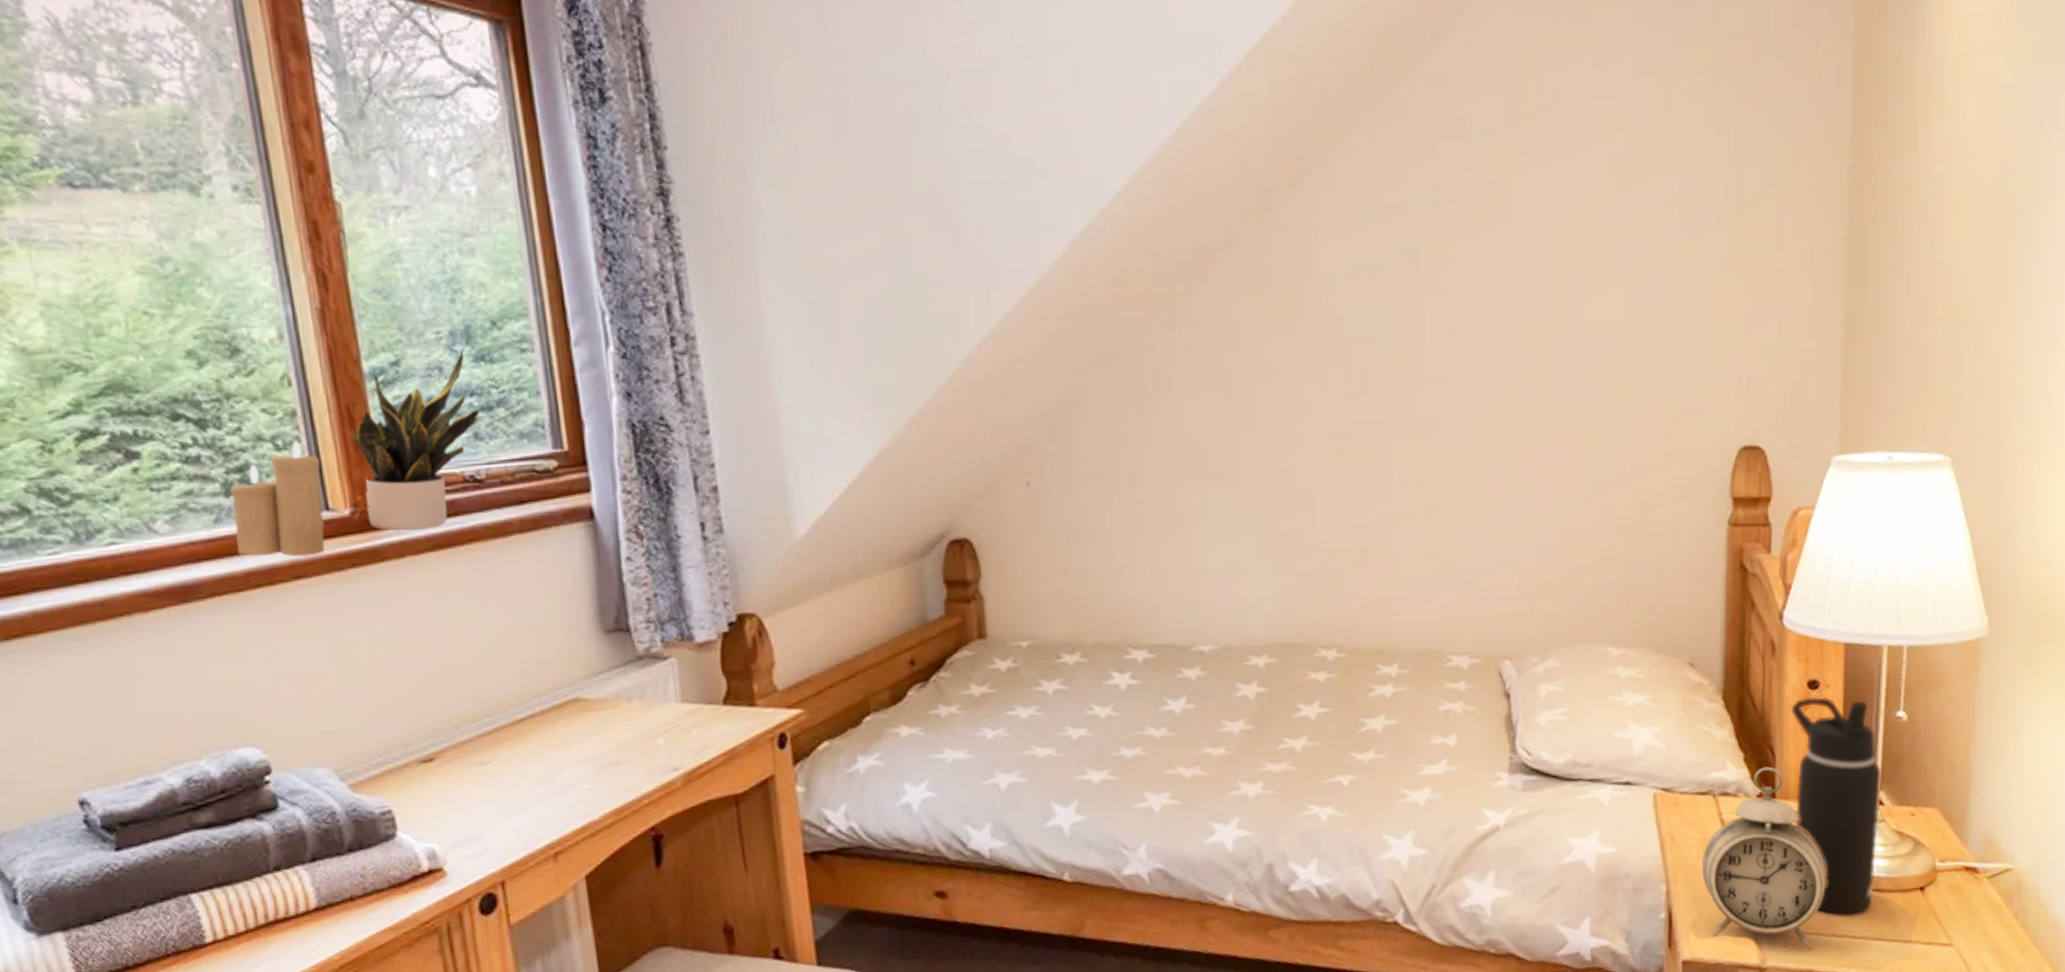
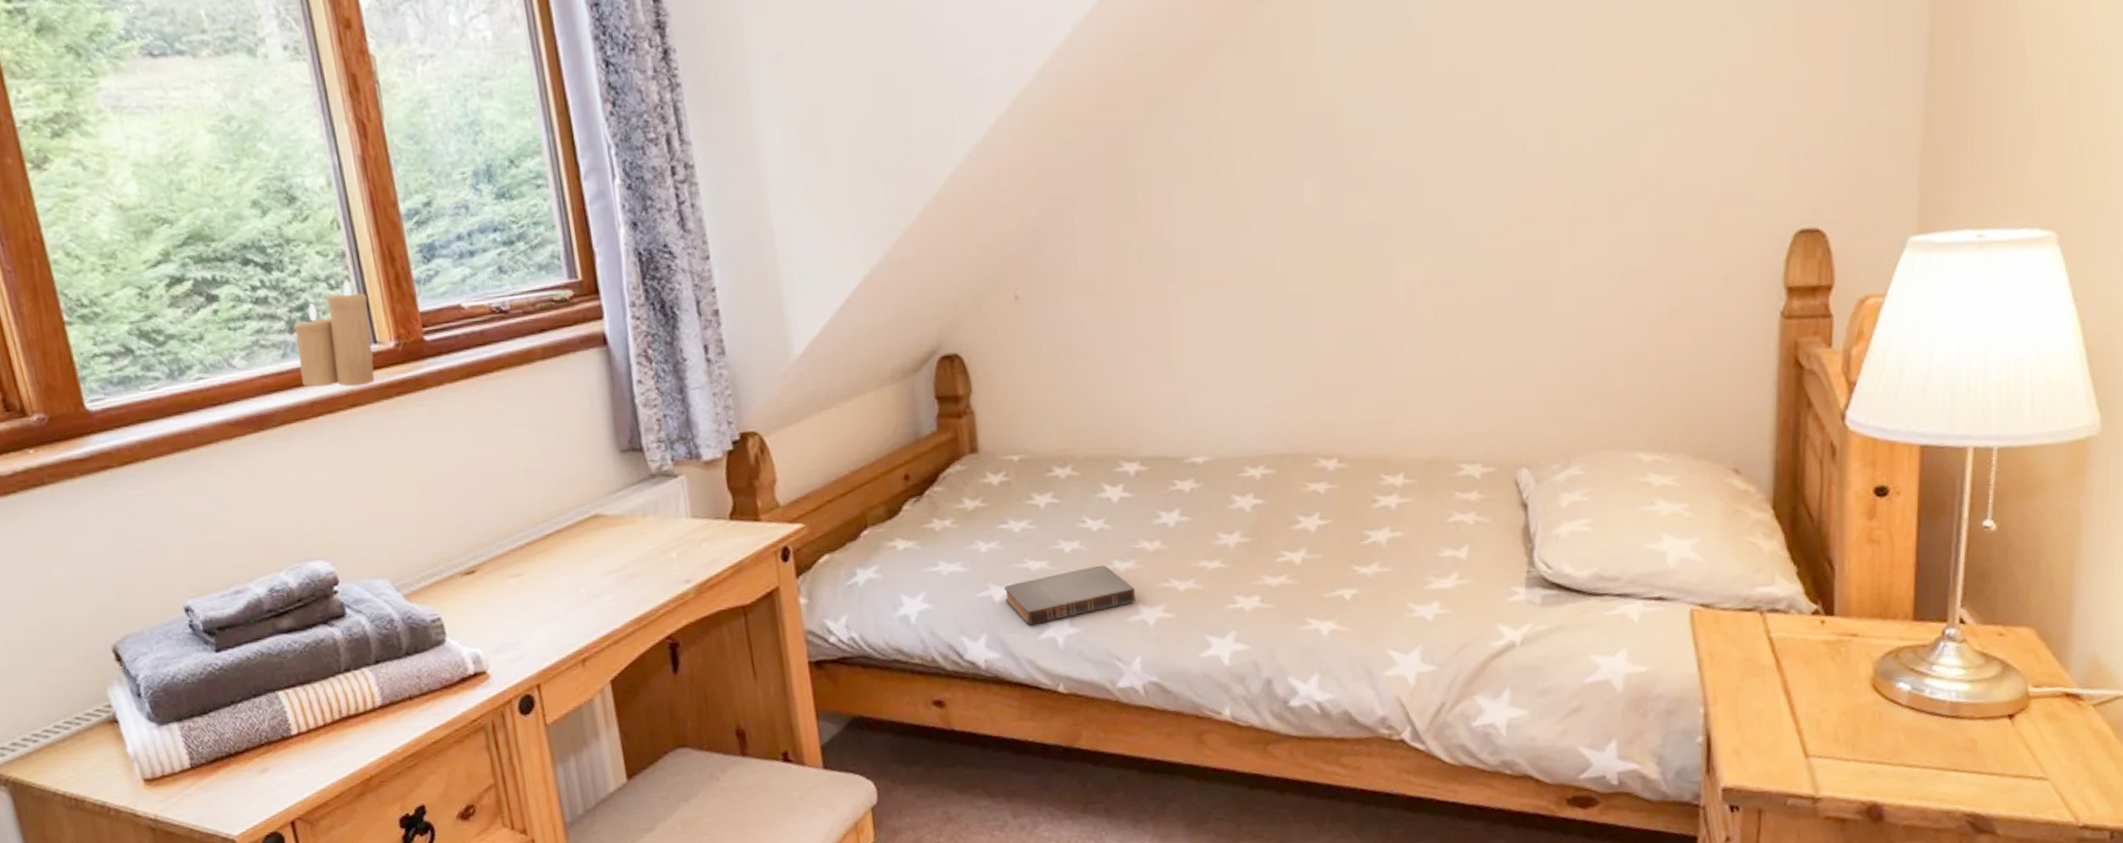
potted plant: present [350,349,480,531] -> none [392,187,503,361]
book: none [1010,752,1143,814] -> present [1003,565,1136,626]
alarm clock: present [1702,766,1827,951] -> none [1746,581,1894,781]
water bottle: present [1790,696,1882,916] -> none [1852,503,1964,744]

